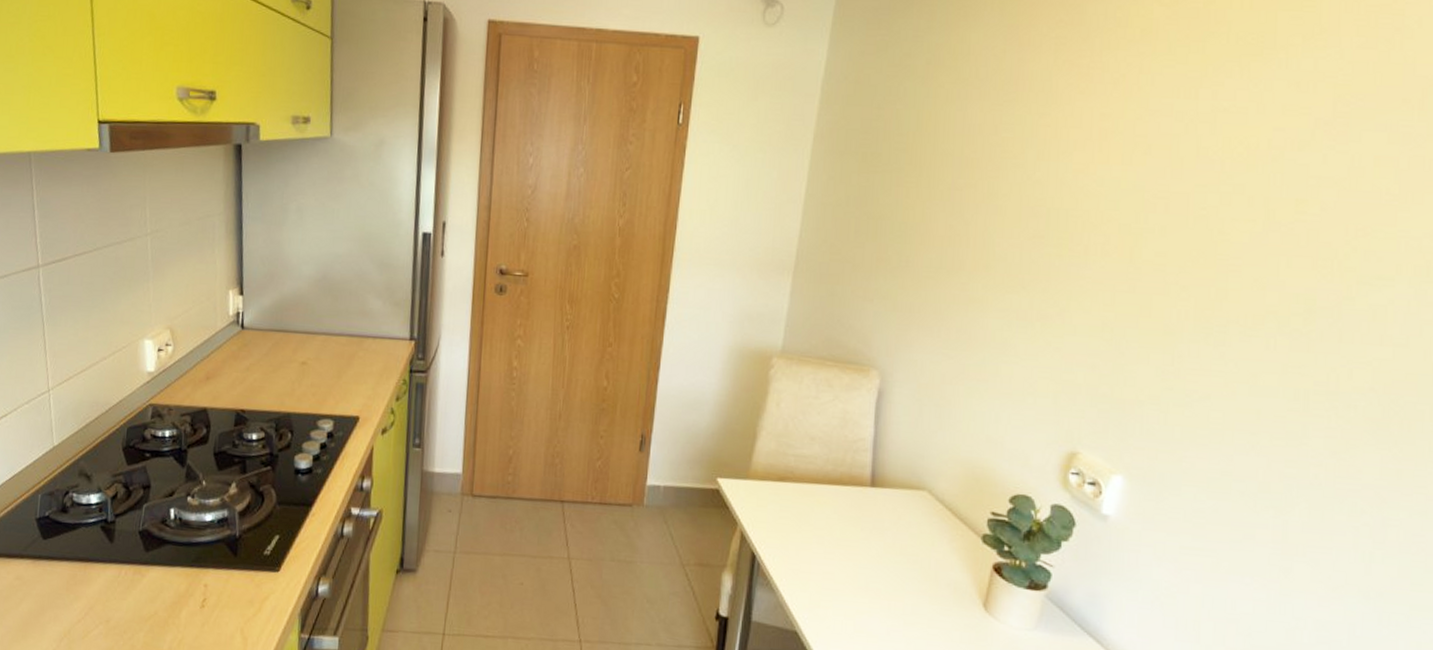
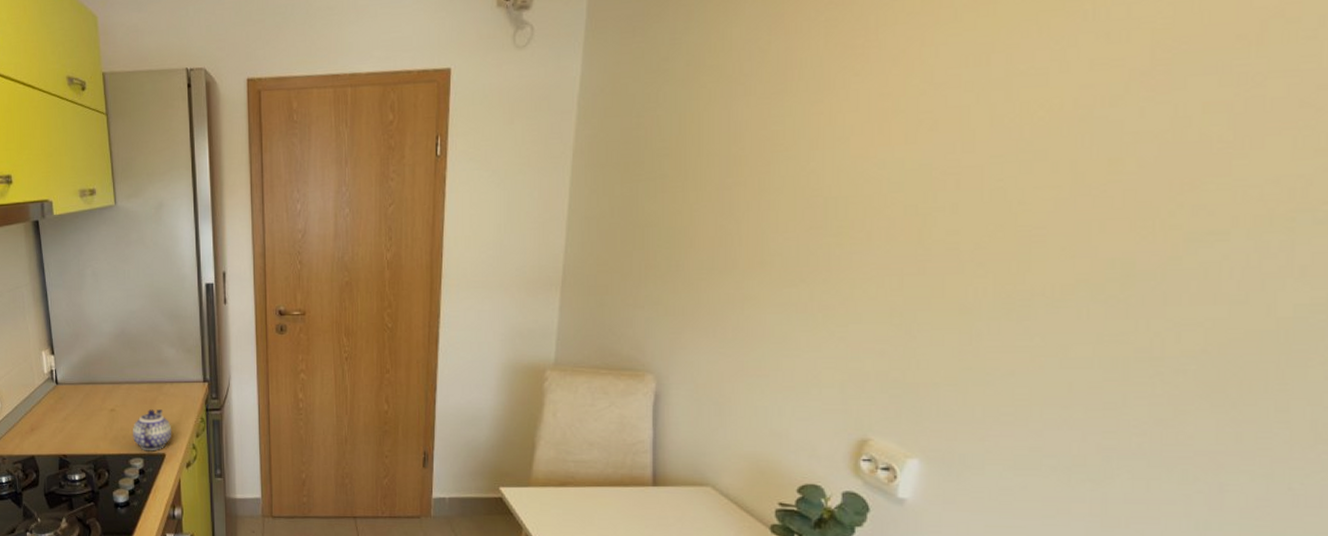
teapot: none [324,366,370,413] -> present [133,409,172,452]

